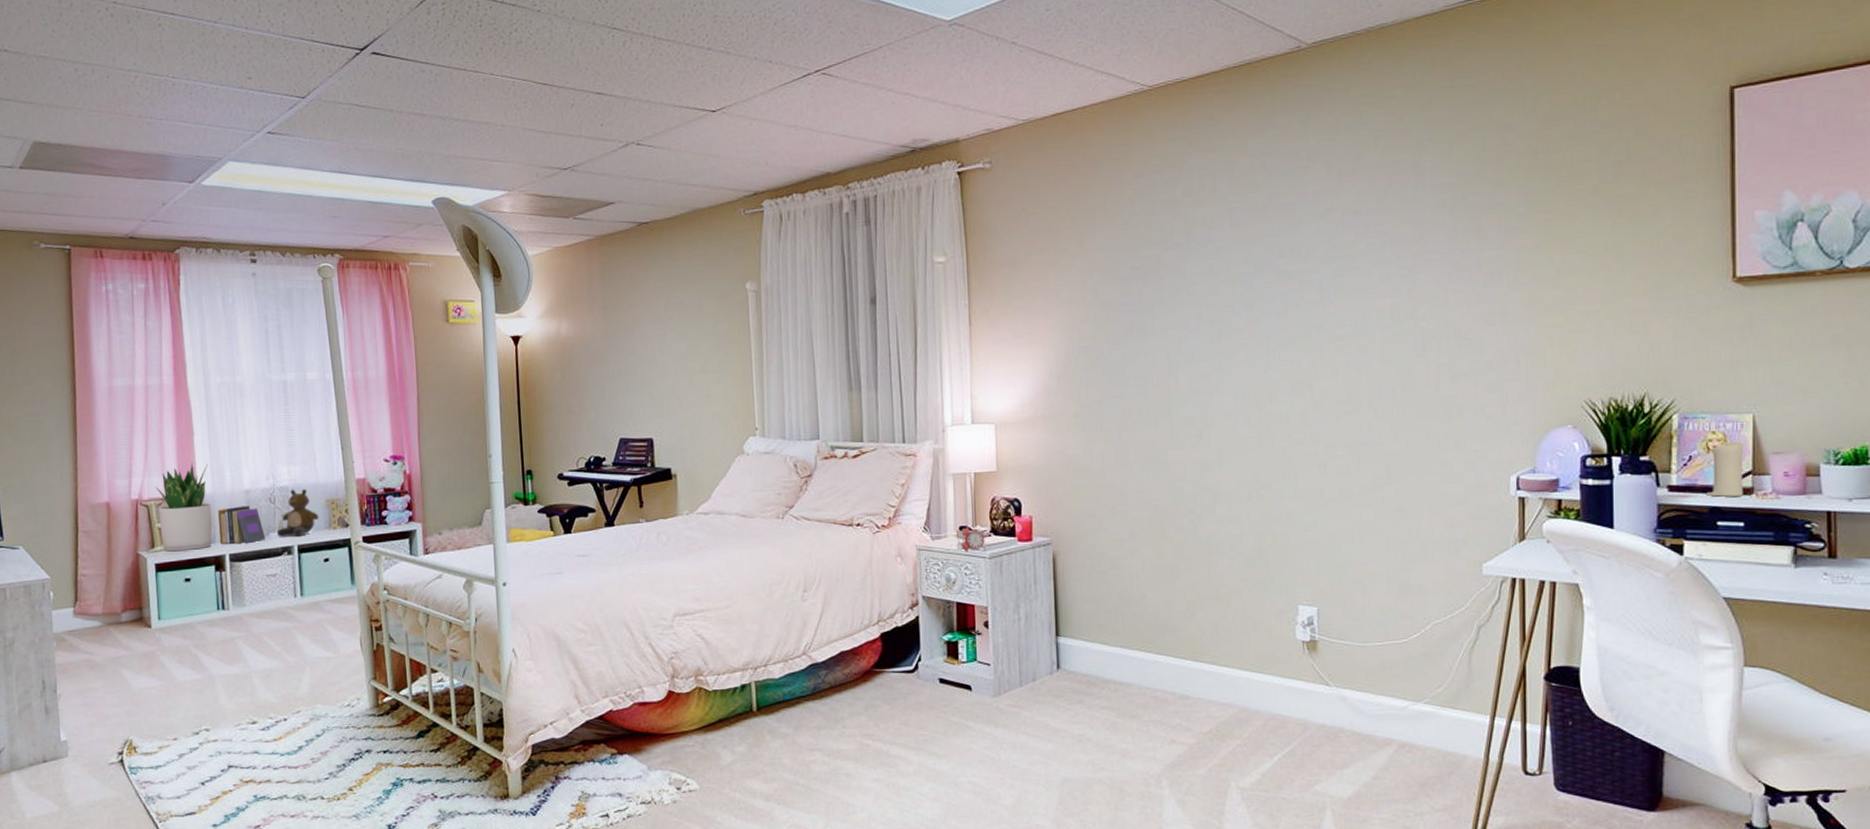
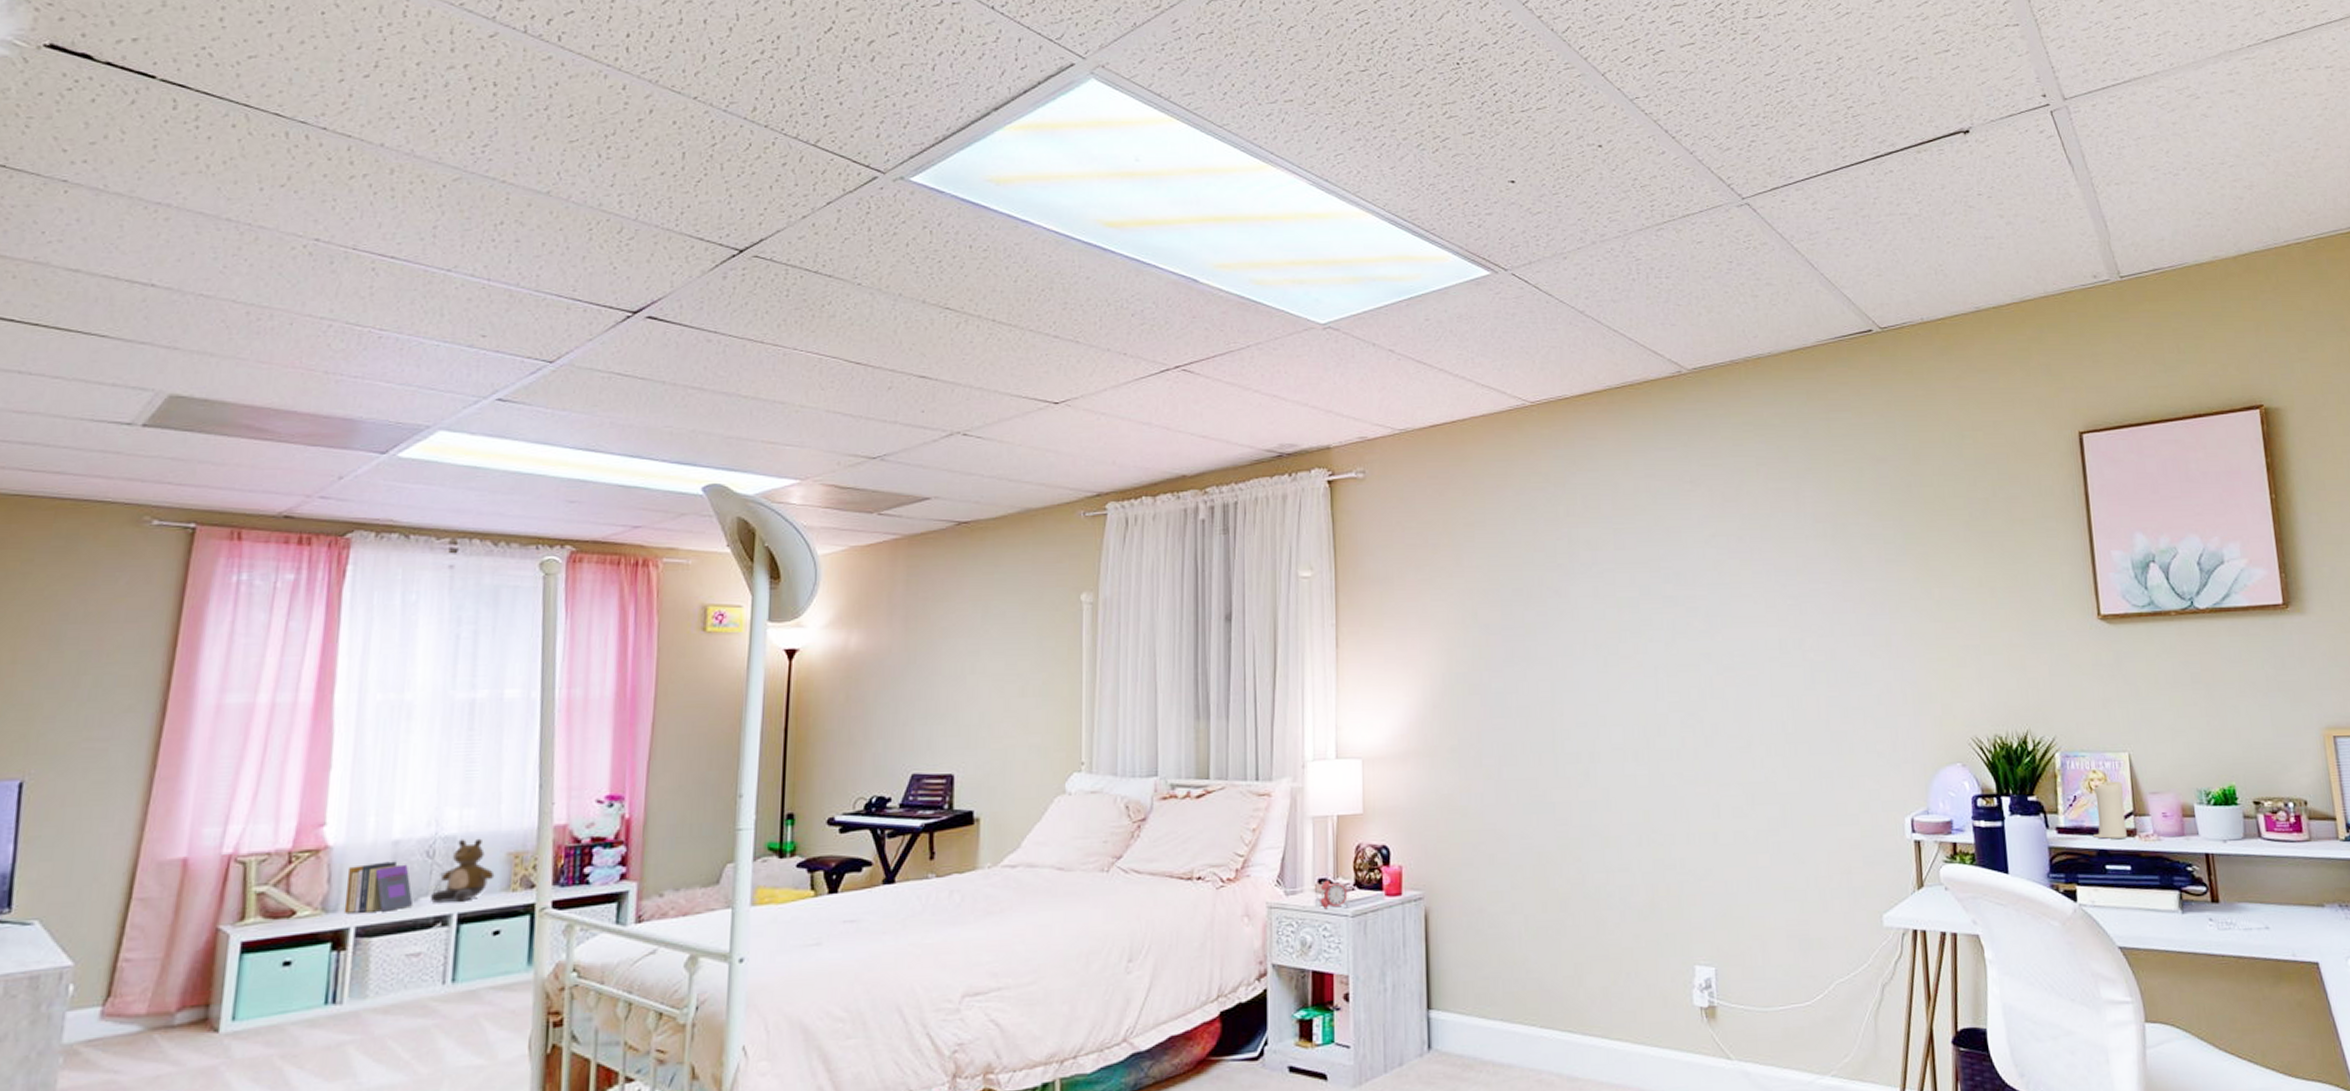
planter: present [155,463,213,552] -> none [257,805,345,925]

